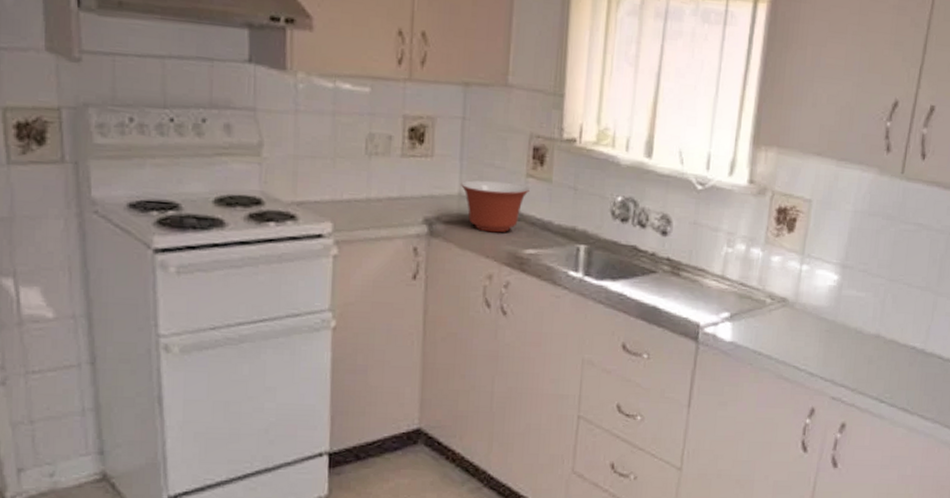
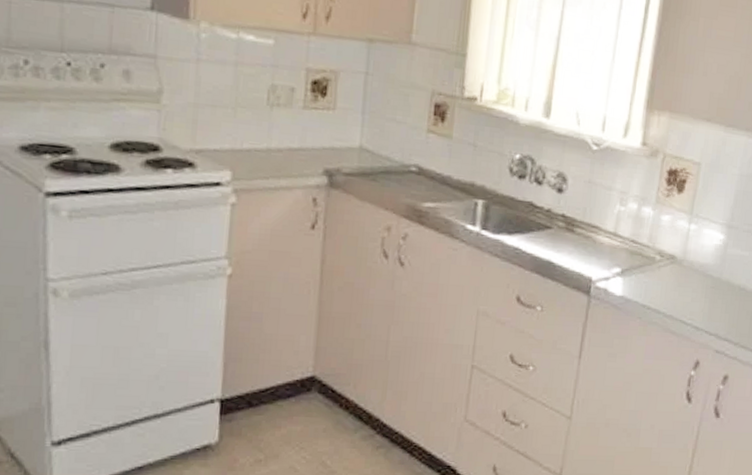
mixing bowl: present [461,180,530,233] -> none [362,134,430,186]

